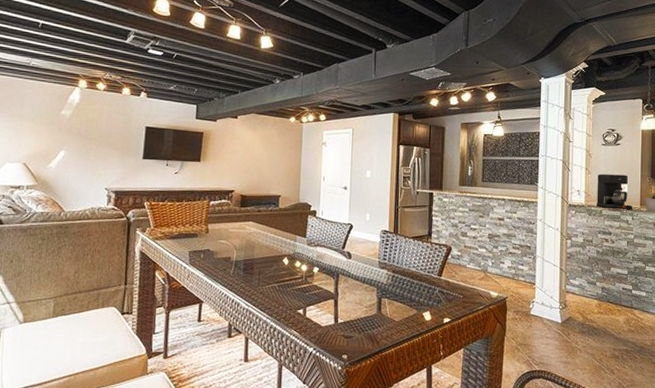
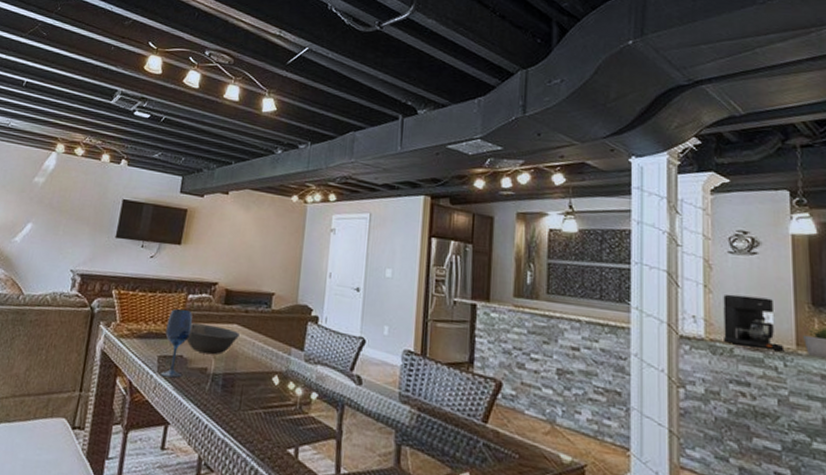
wineglass: none [192,213,216,268] -> present [159,308,193,379]
bowl: none [211,223,255,247] -> present [186,323,240,355]

